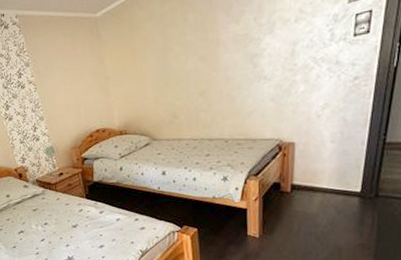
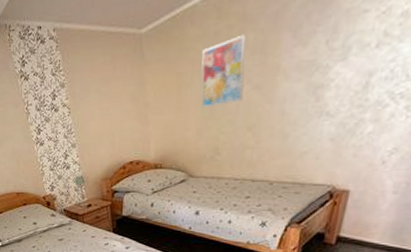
wall art: none [152,15,192,78] -> present [201,34,246,108]

